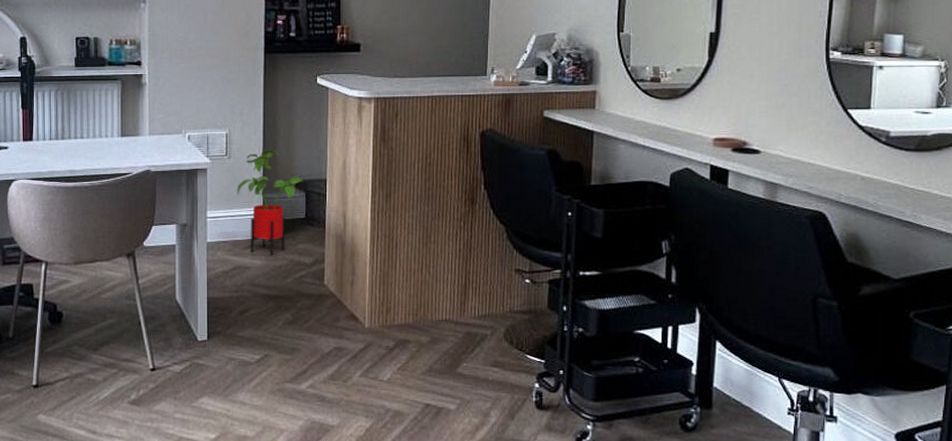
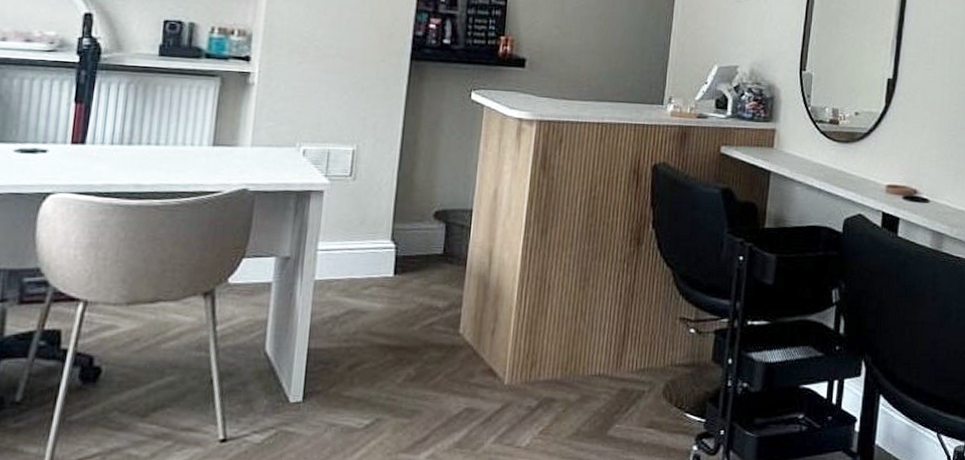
house plant: present [237,150,304,255] -> none [359,172,445,298]

